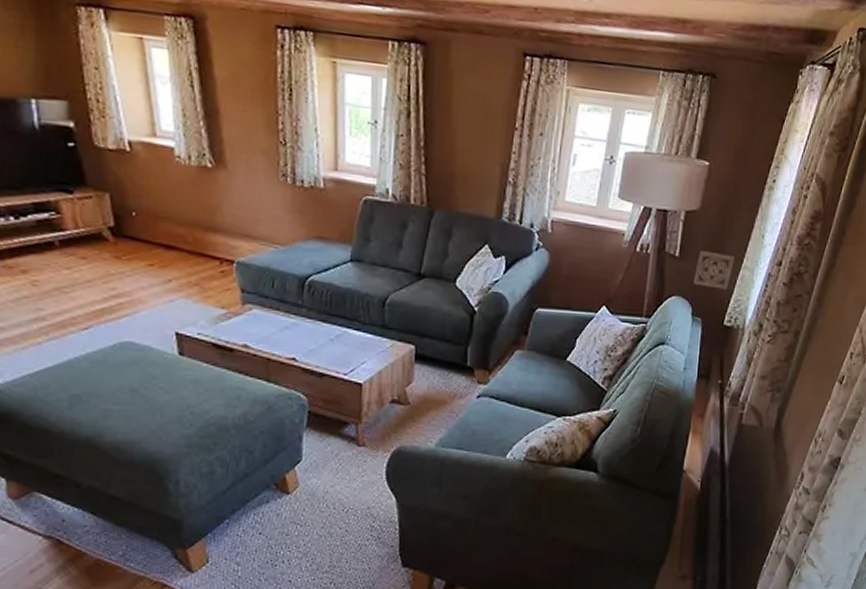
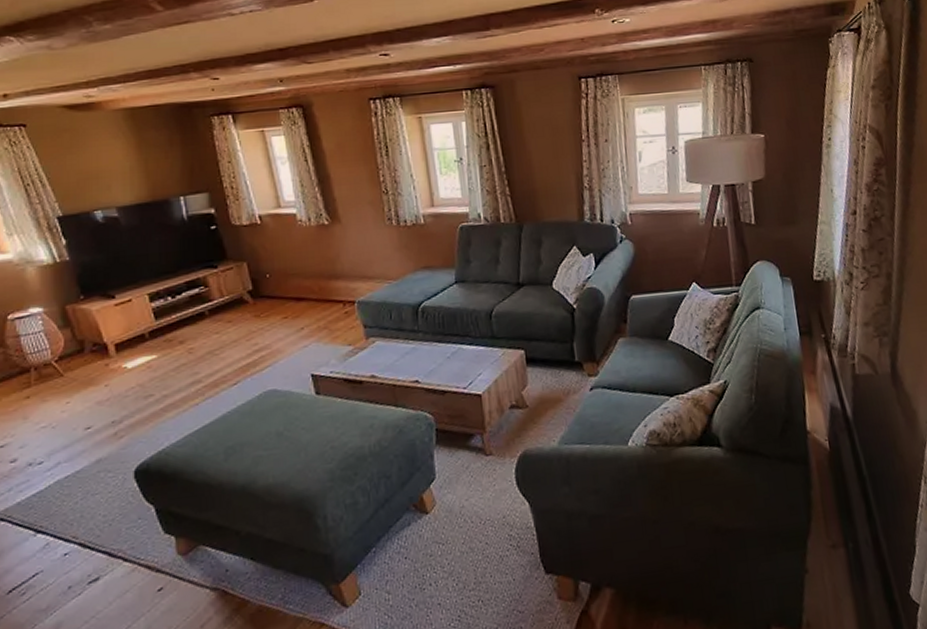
wall ornament: present [692,250,735,290] -> none [773,213,810,248]

